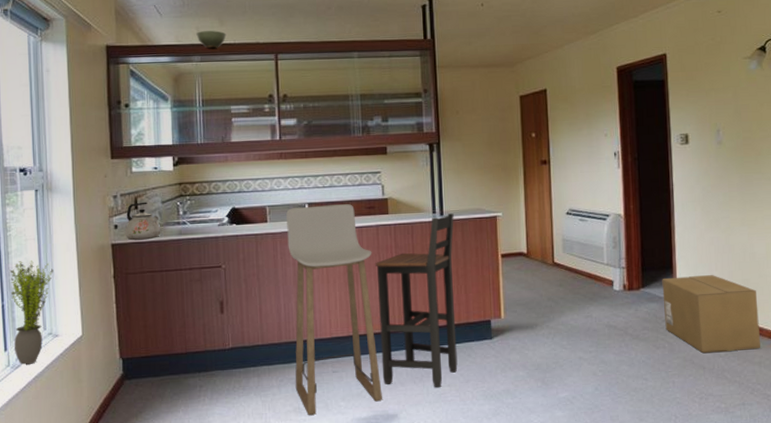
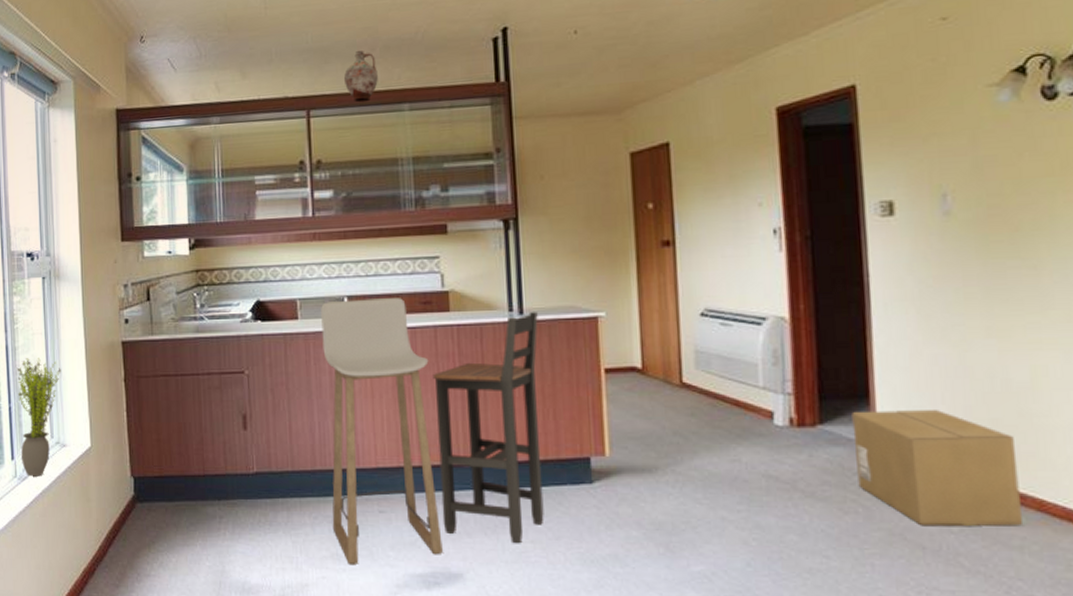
kettle: present [124,202,161,241] -> none [136,292,176,338]
bowl: present [196,31,227,50] -> none [215,85,250,109]
ceramic jug: none [306,9,333,50] -> present [344,51,378,103]

